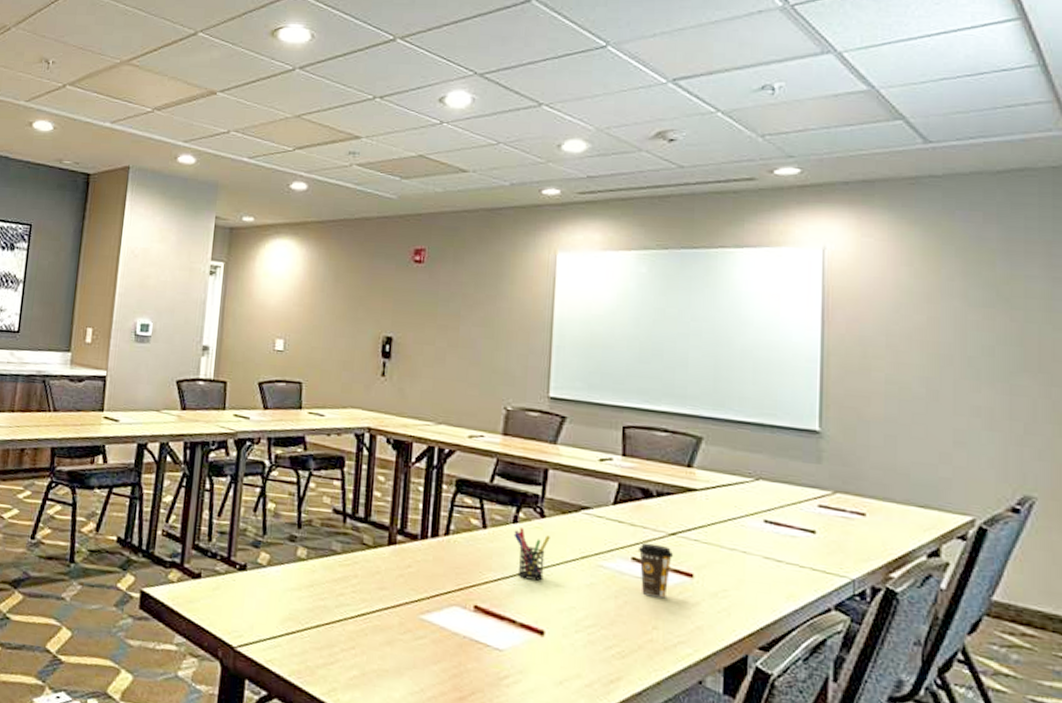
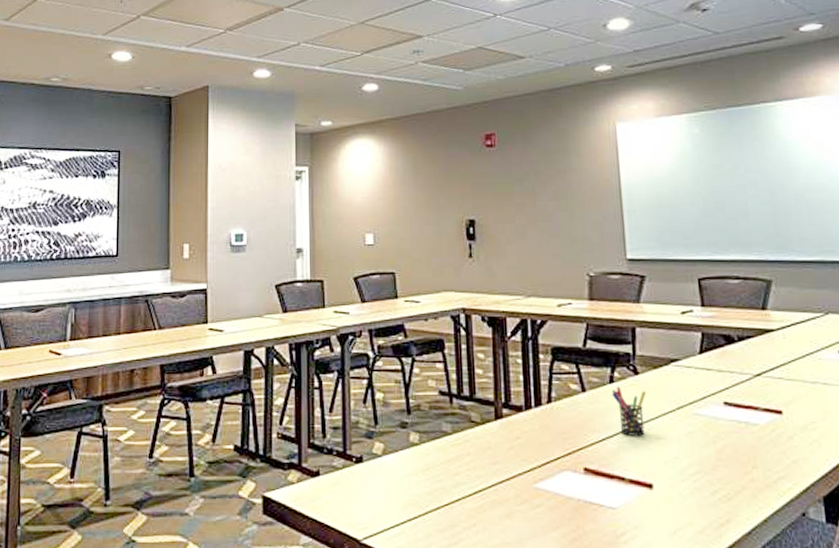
coffee cup: present [637,543,674,599] -> none [728,386,762,438]

